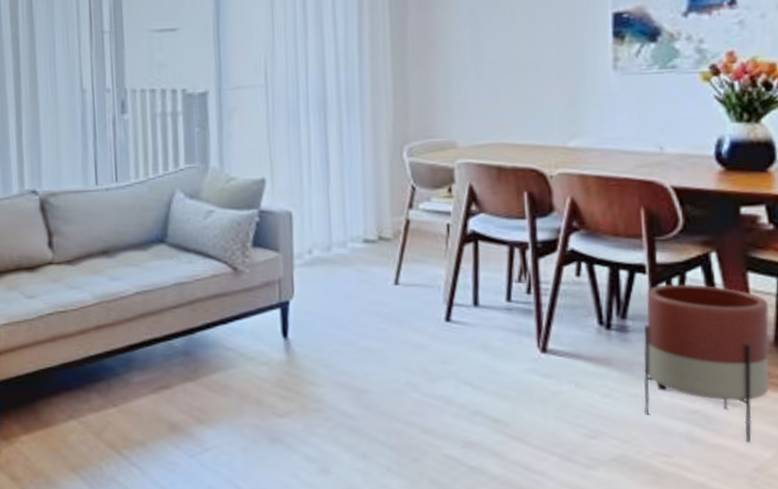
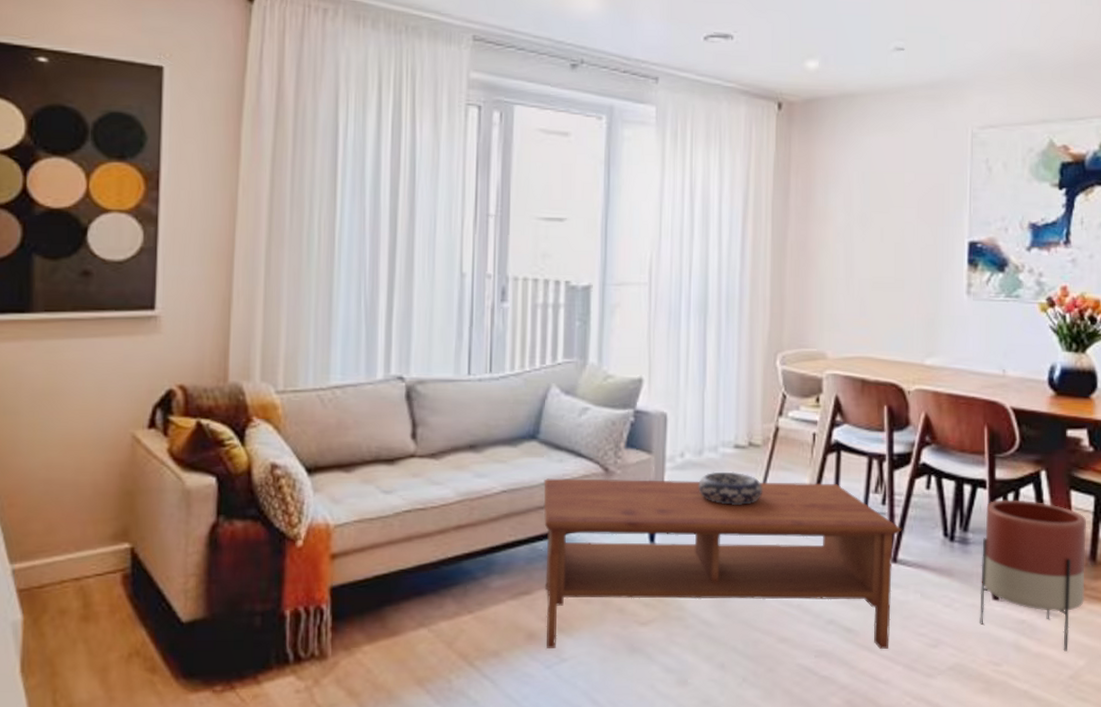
coffee table: none [175,274,551,440] -> present [543,478,902,649]
decorative bowl: none [328,266,396,299] -> present [698,471,762,505]

